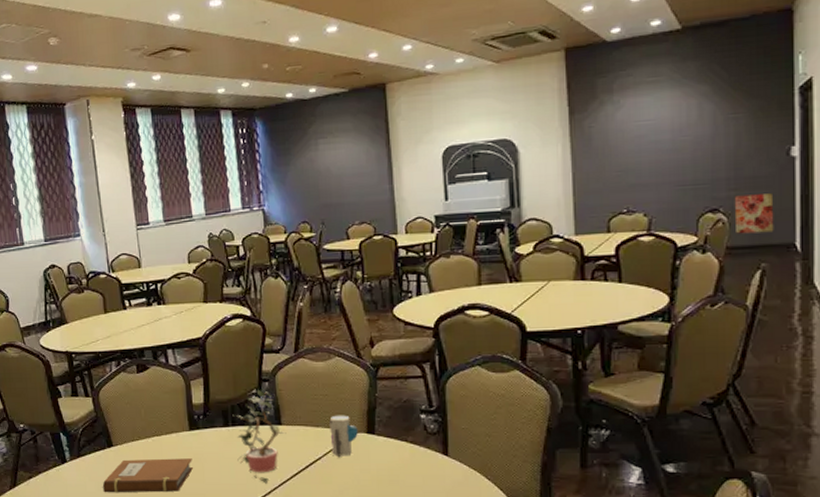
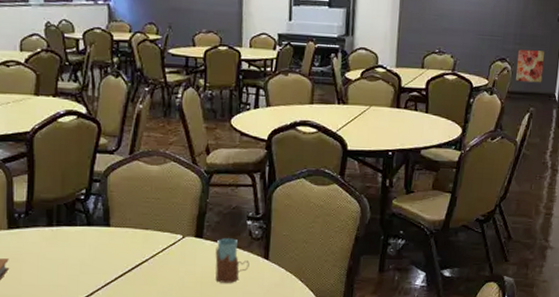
potted plant: present [232,389,286,484] -> none [58,189,114,285]
toy: present [329,415,358,458] -> none [158,218,187,260]
drinking glass: none [389,433,428,481] -> present [215,238,250,283]

